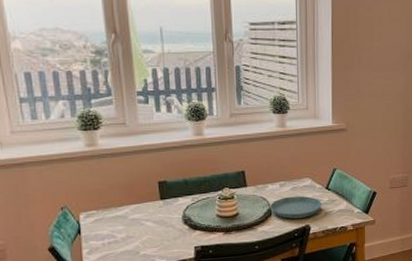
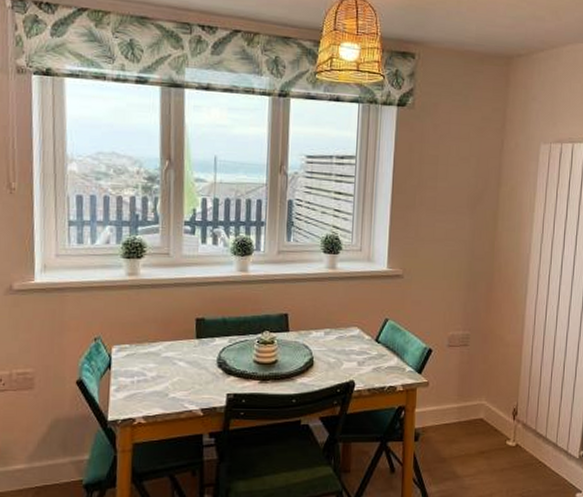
saucer: present [270,196,321,219] -> none [312,346,369,372]

